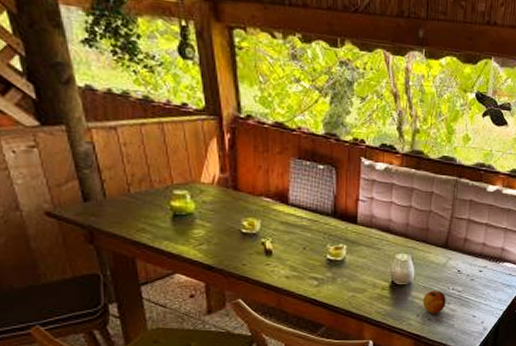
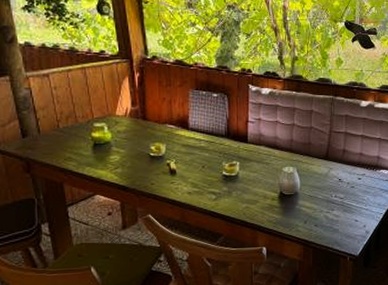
apple: present [422,291,446,314] -> none [309,199,330,220]

